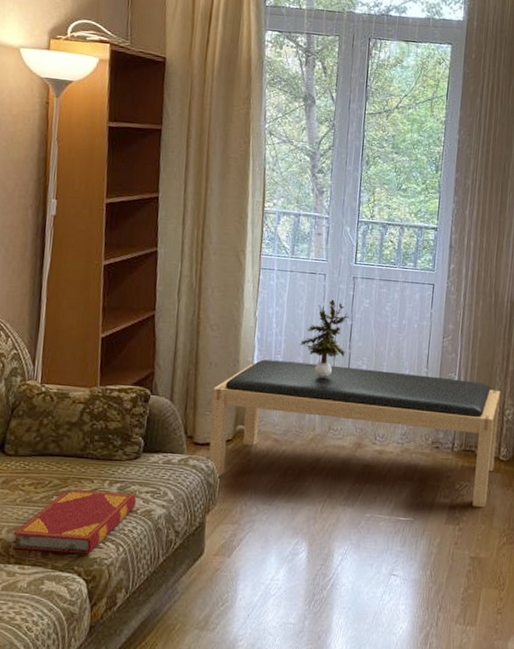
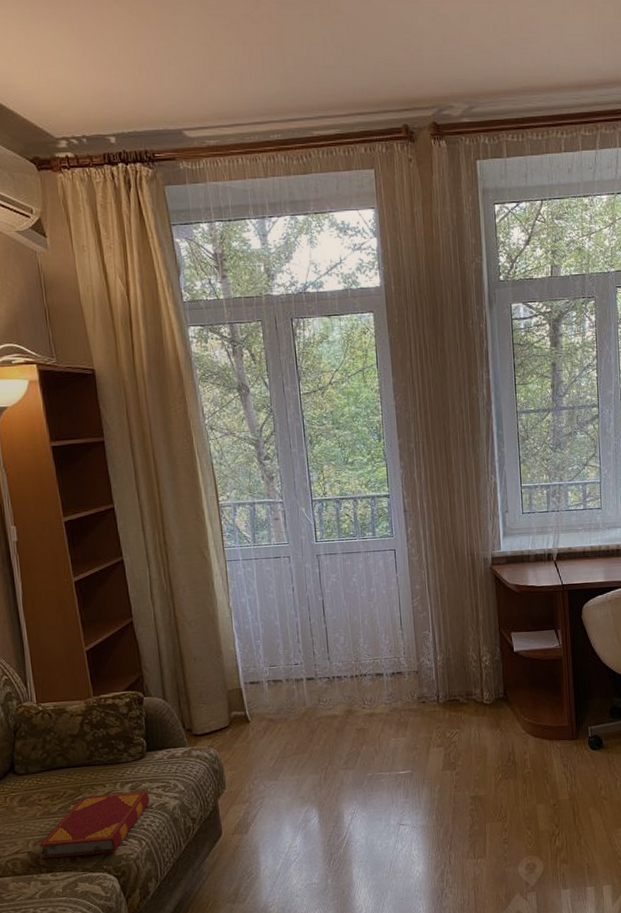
bench: present [208,359,501,508] -> none [202,635,480,762]
potted plant: present [299,299,351,378] -> none [276,579,324,655]

